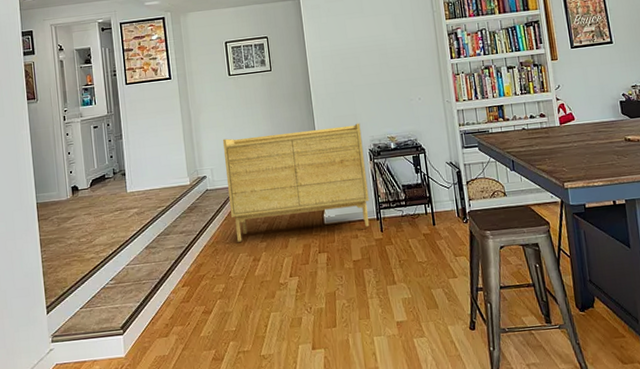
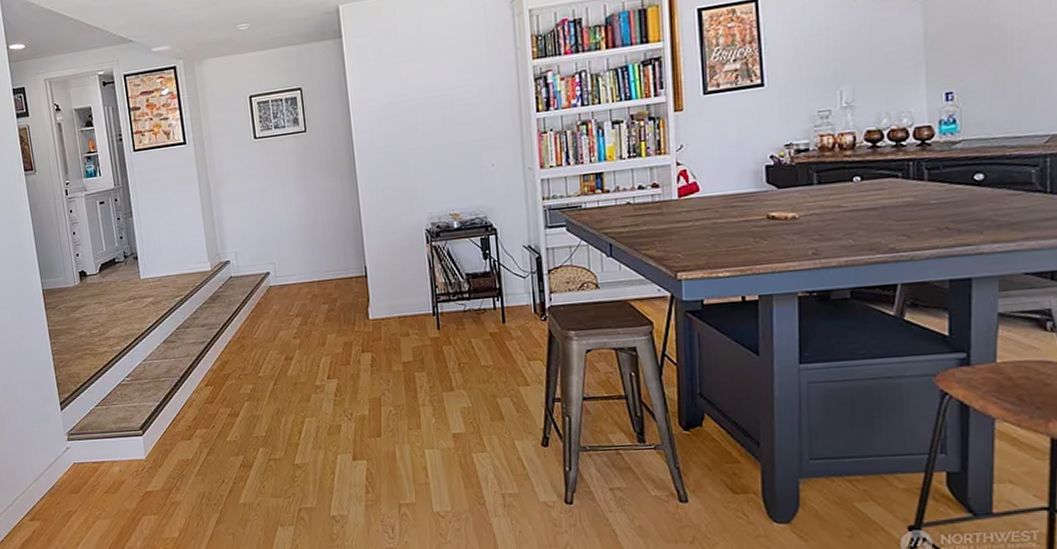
sideboard: present [222,123,370,242] -> none [247,196,425,338]

